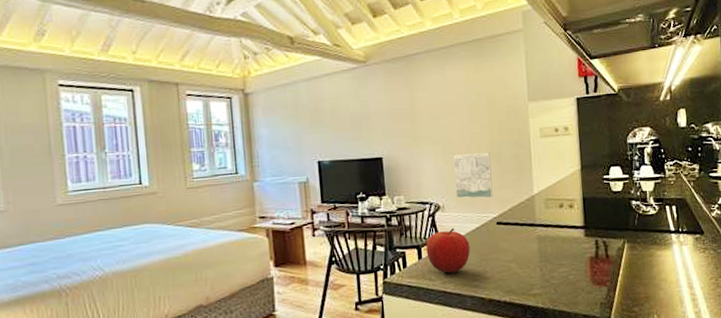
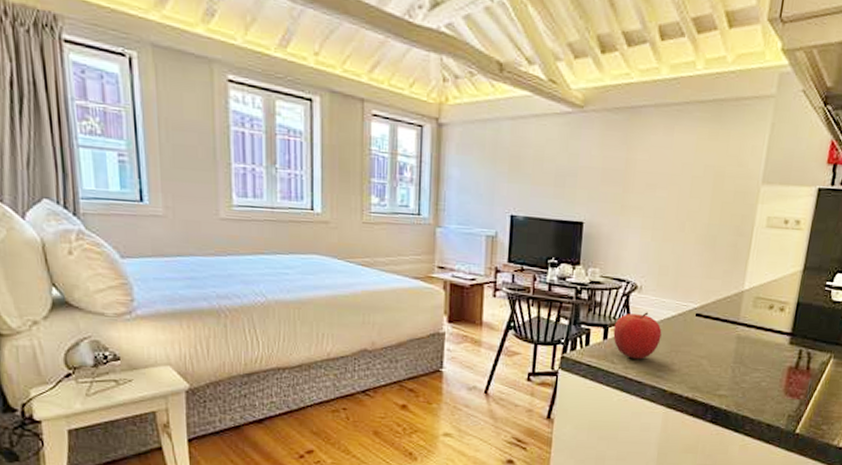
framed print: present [453,152,493,199] -> none [657,231,705,287]

